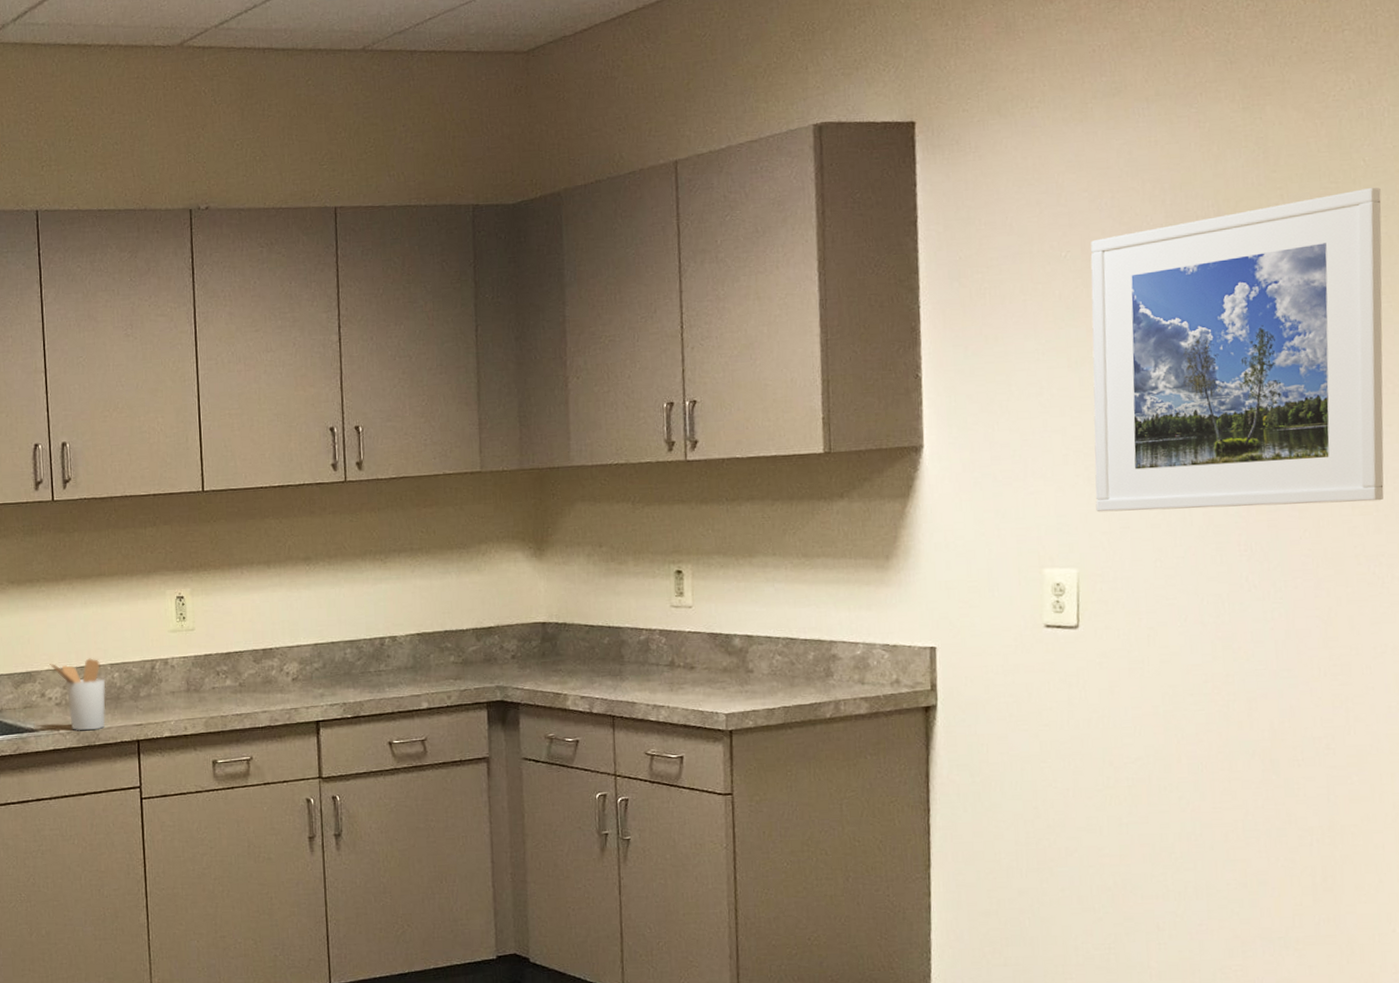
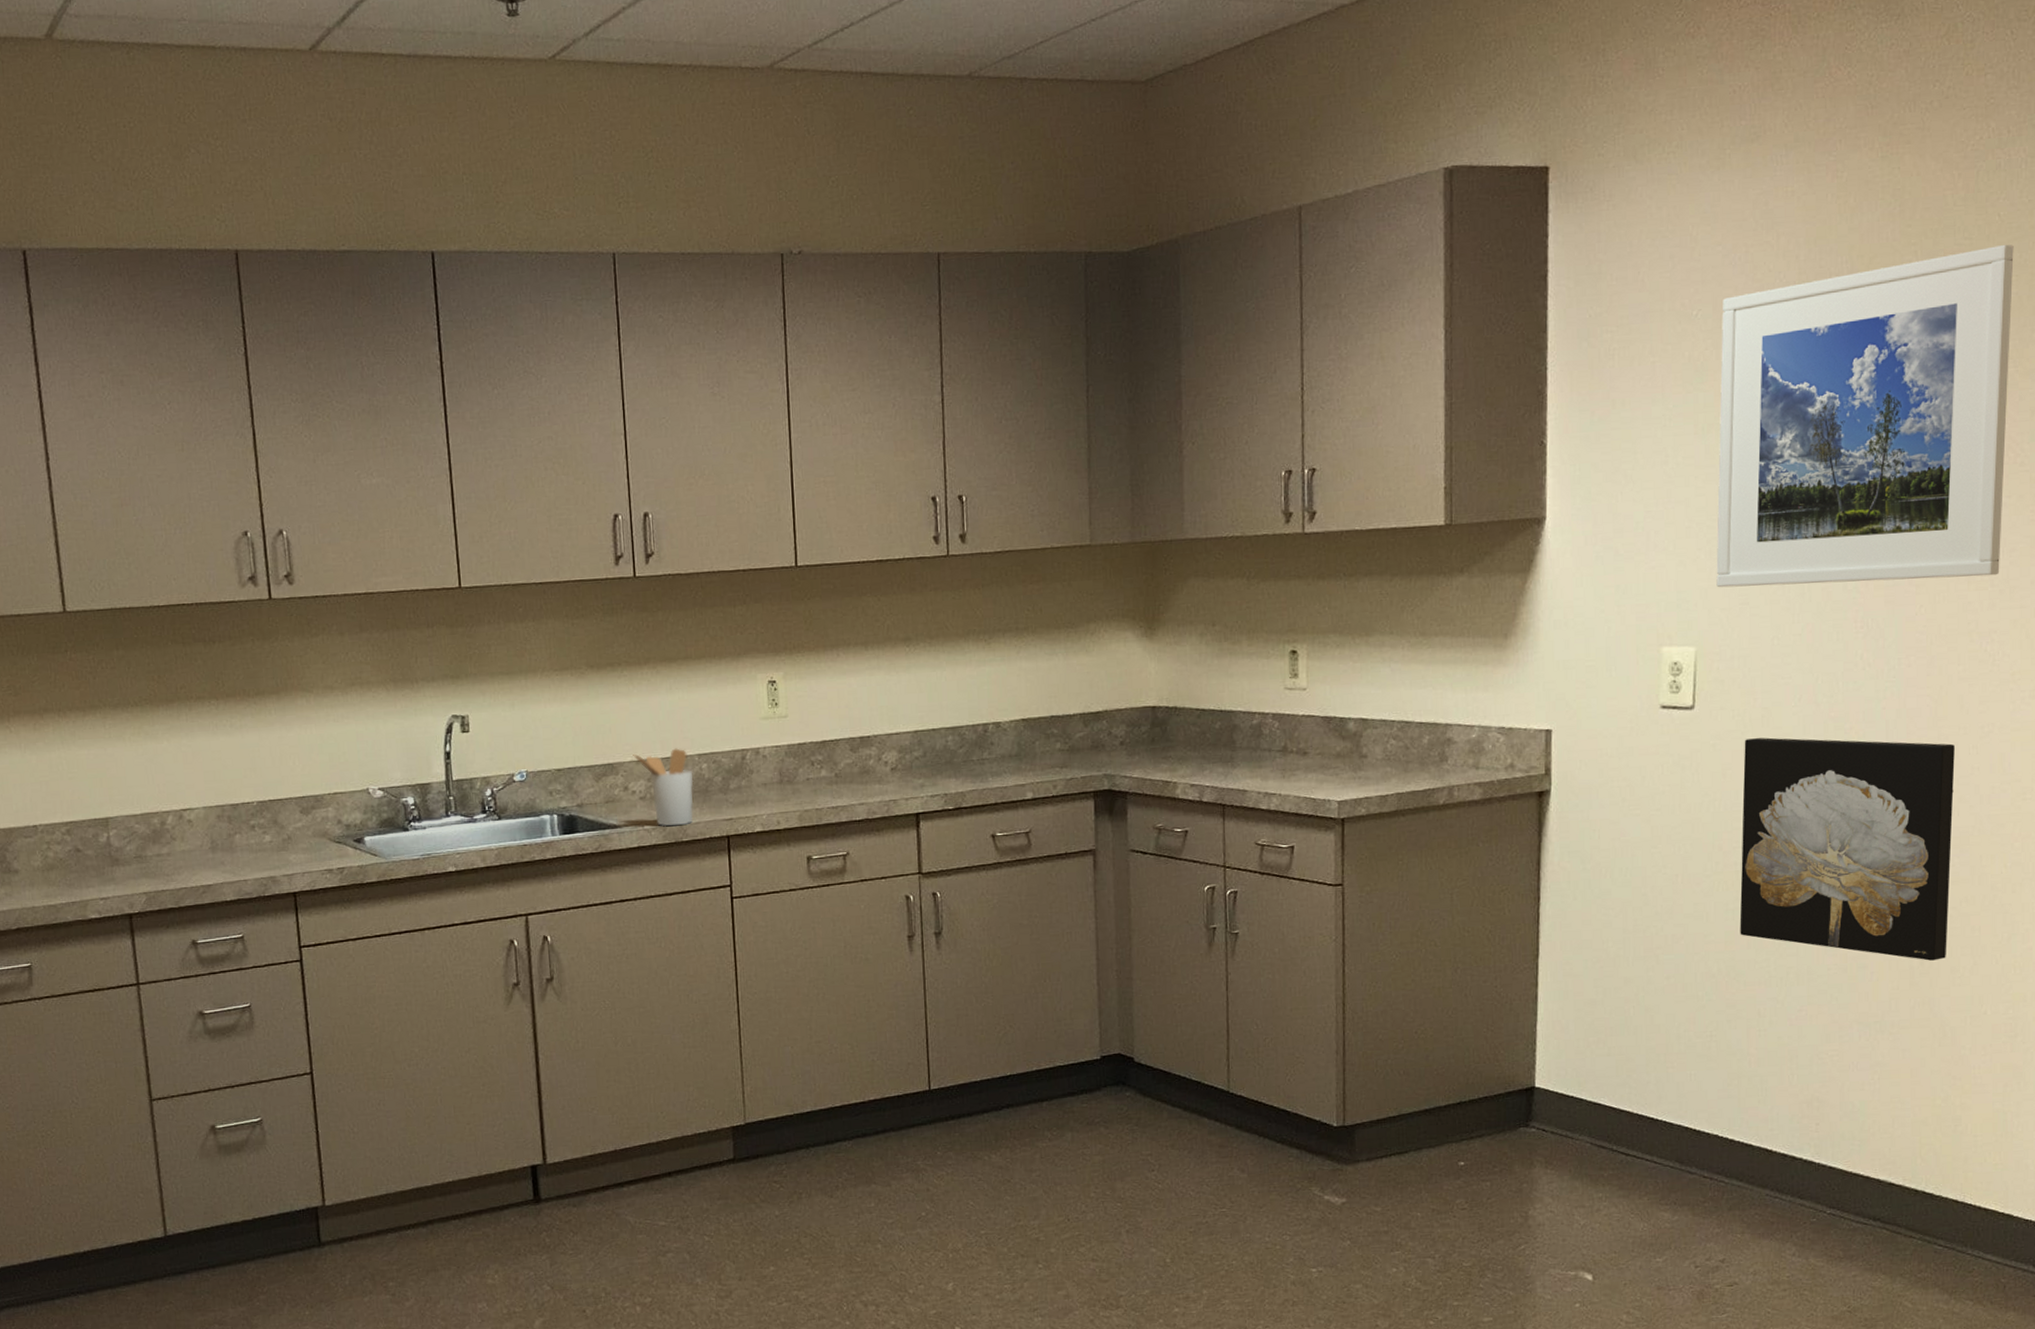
wall art: none [1130,656,1351,878] -> present [1739,737,1955,961]

